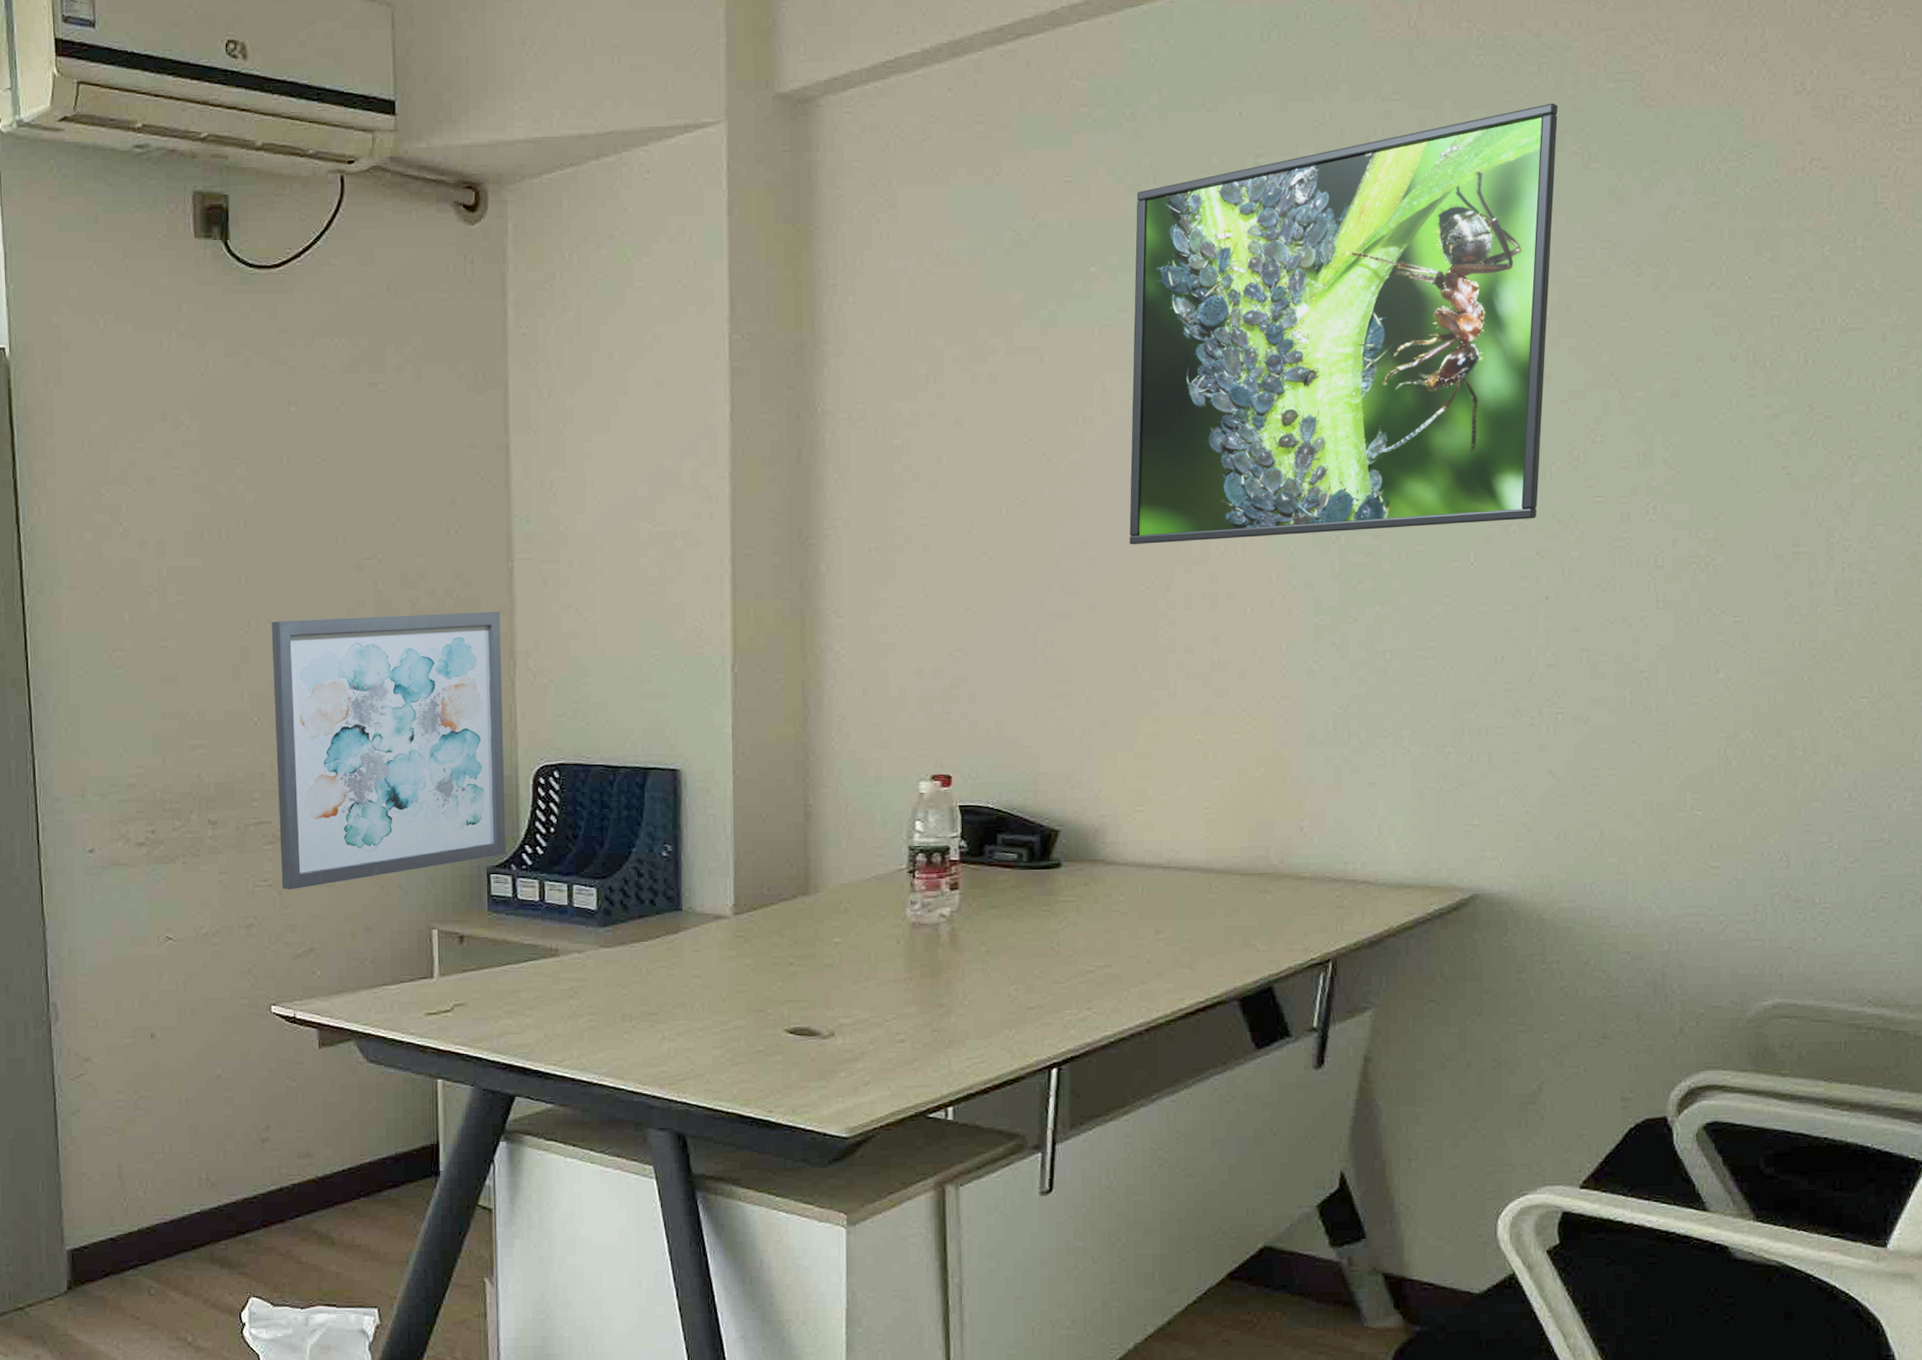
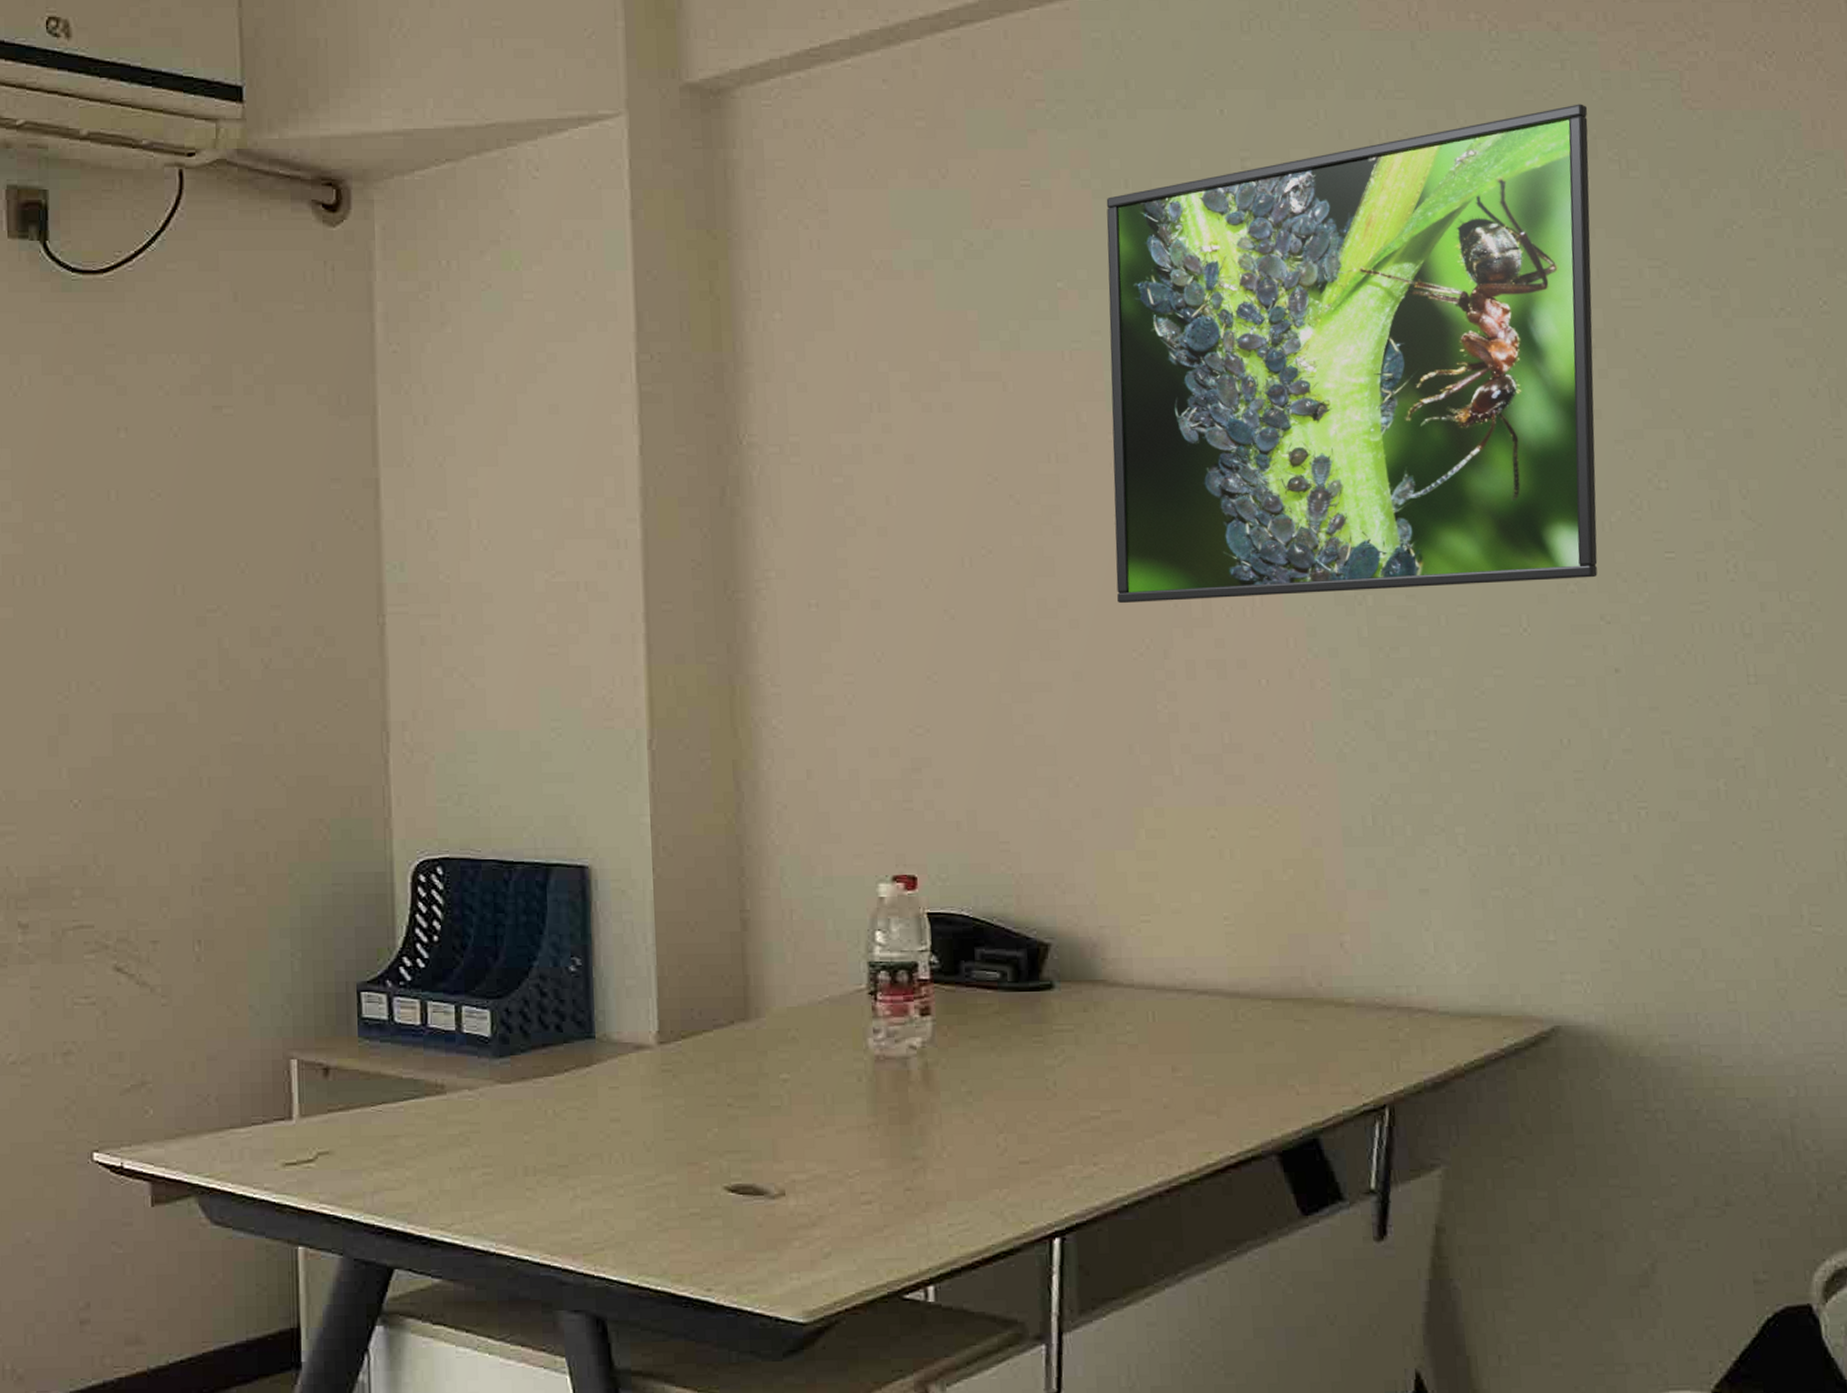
wall art: present [271,611,506,891] -> none [95,674,380,1010]

